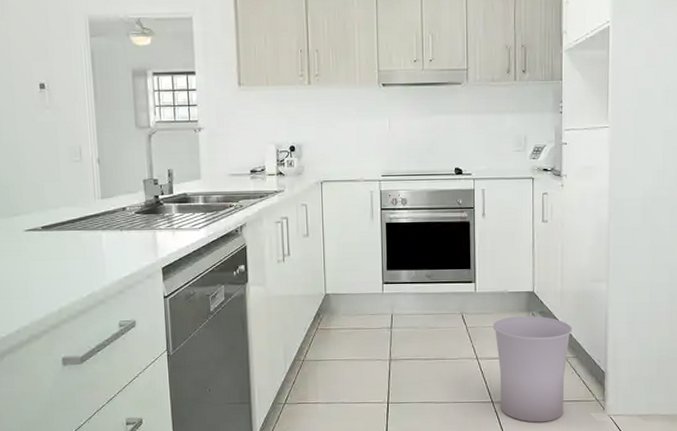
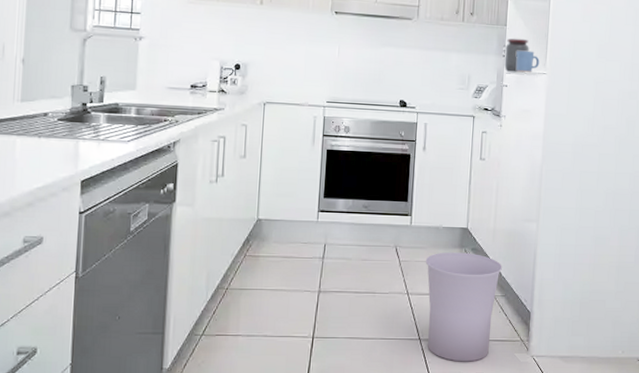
jar: none [562,92,588,130] -> present [504,38,529,74]
mug: none [575,104,601,128] -> present [516,50,540,73]

